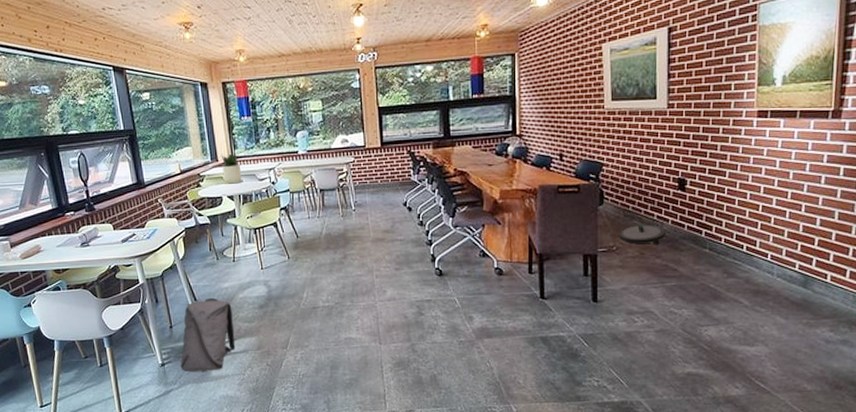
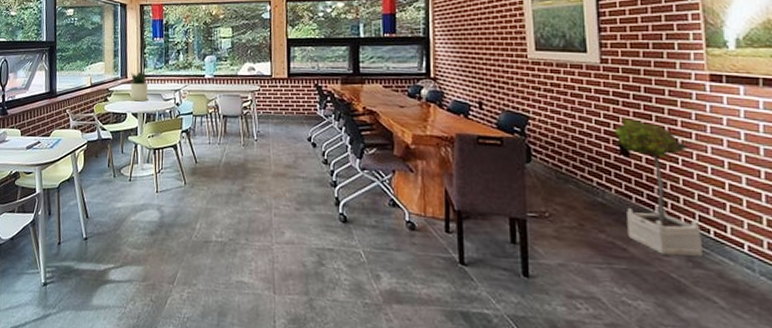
backpack: present [180,298,236,372] -> none [62,217,122,299]
robot vacuum: present [619,224,666,245] -> none [552,189,609,217]
potted tree: none [674,157,737,270] -> present [613,118,704,257]

